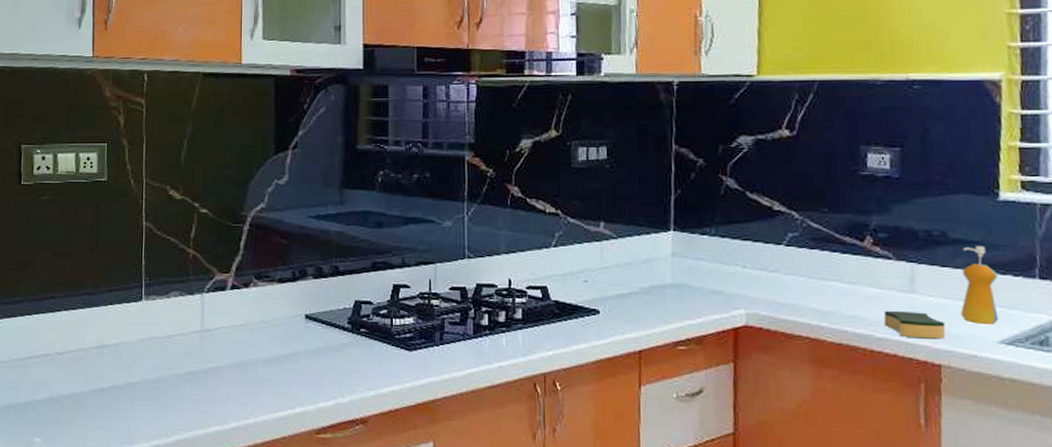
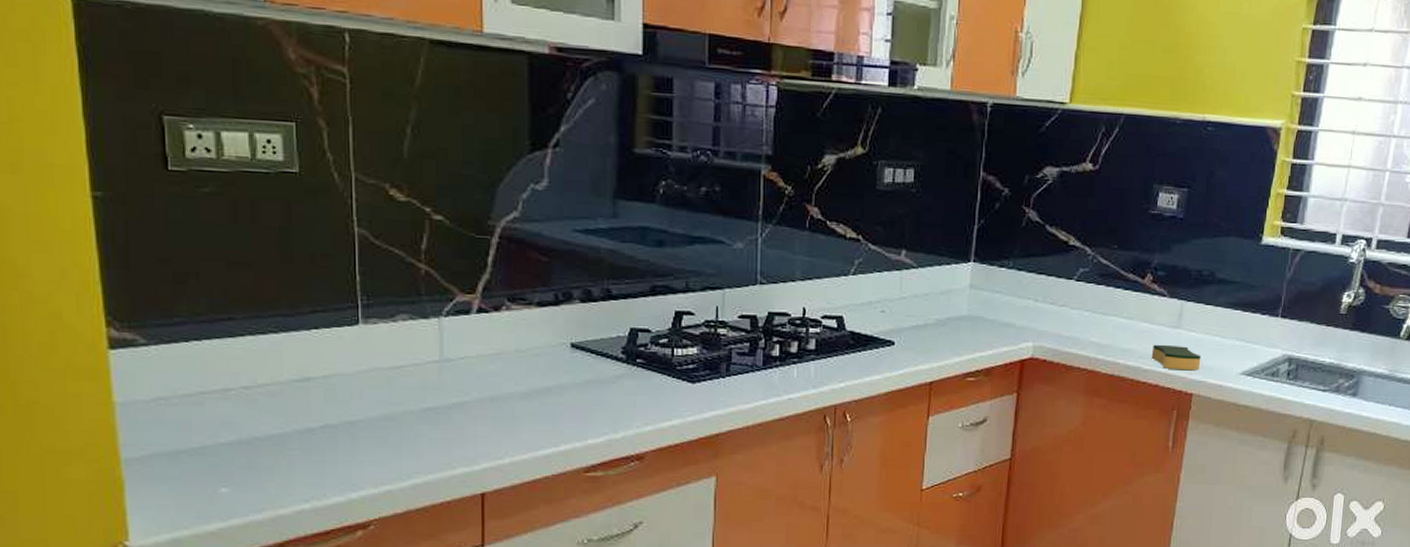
soap dispenser: present [960,246,999,326] -> none [1215,286,1250,359]

